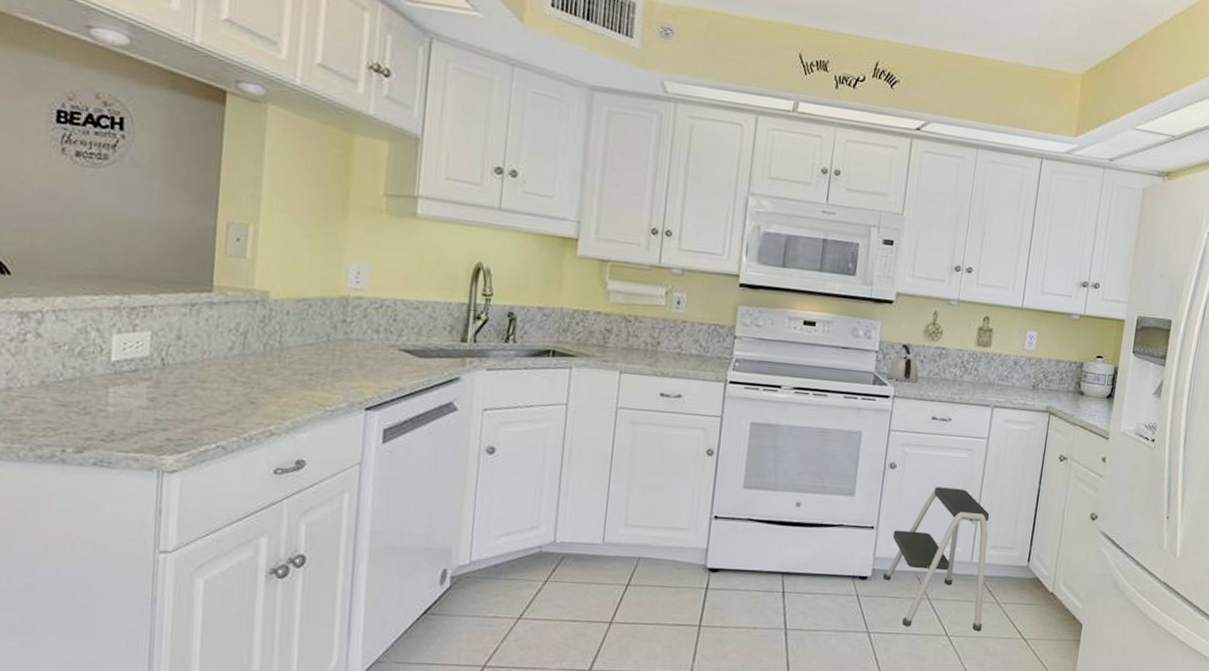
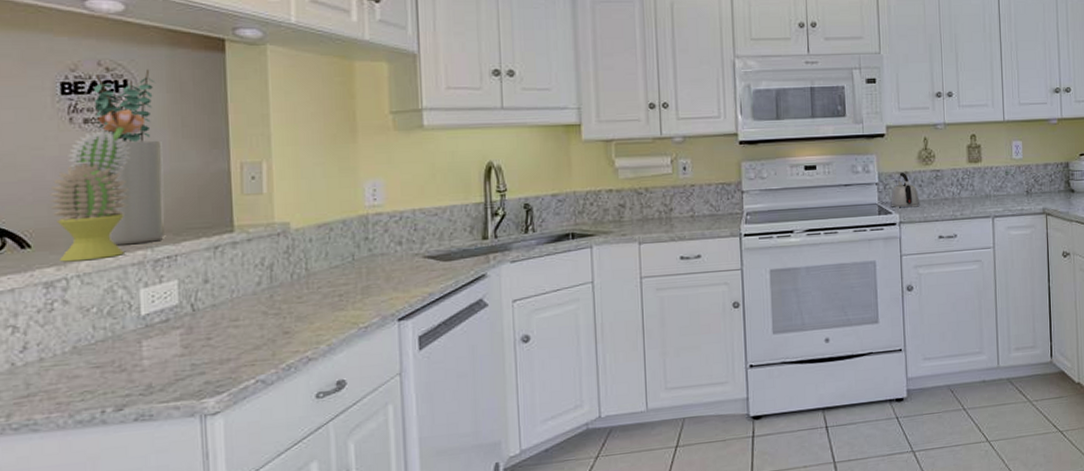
decorative plant: none [33,146,138,298] -> present [49,109,146,262]
vase: none [87,108,152,289] -> present [93,69,165,246]
step stool: present [882,487,990,631] -> none [918,299,1019,439]

